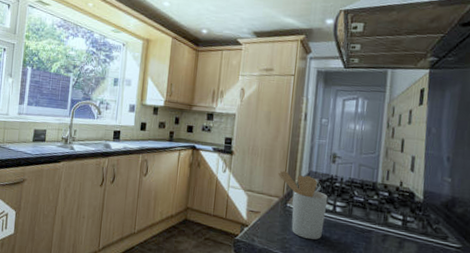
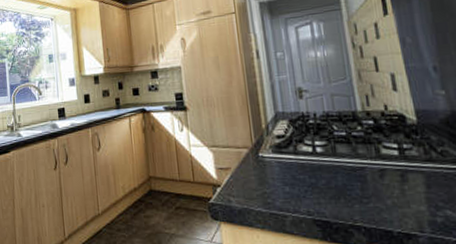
utensil holder: present [278,170,328,240] -> none [241,117,307,189]

